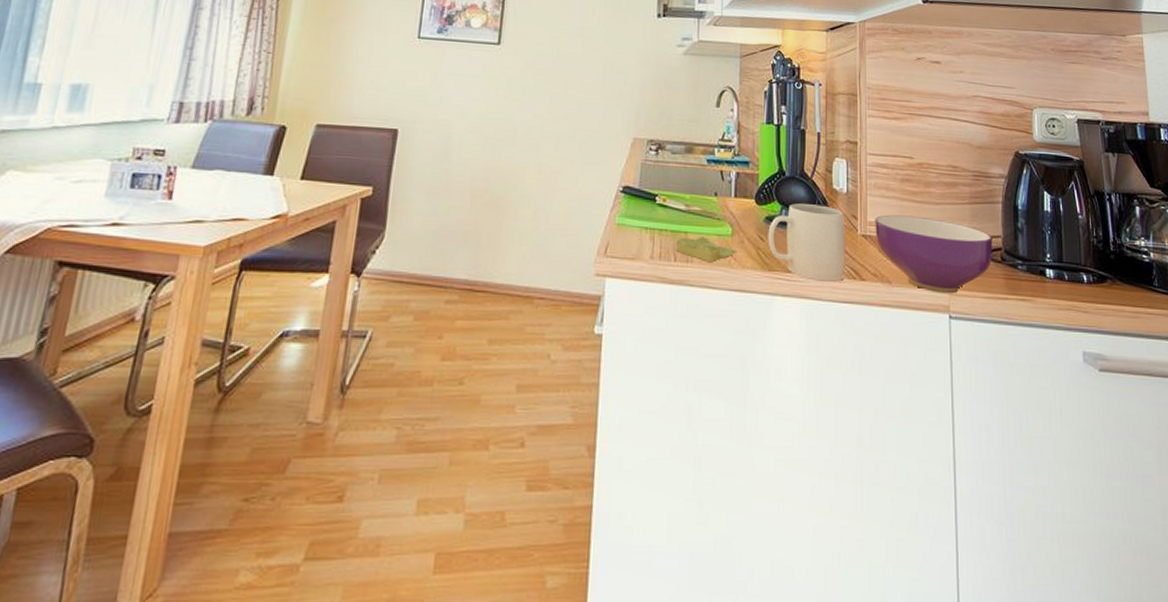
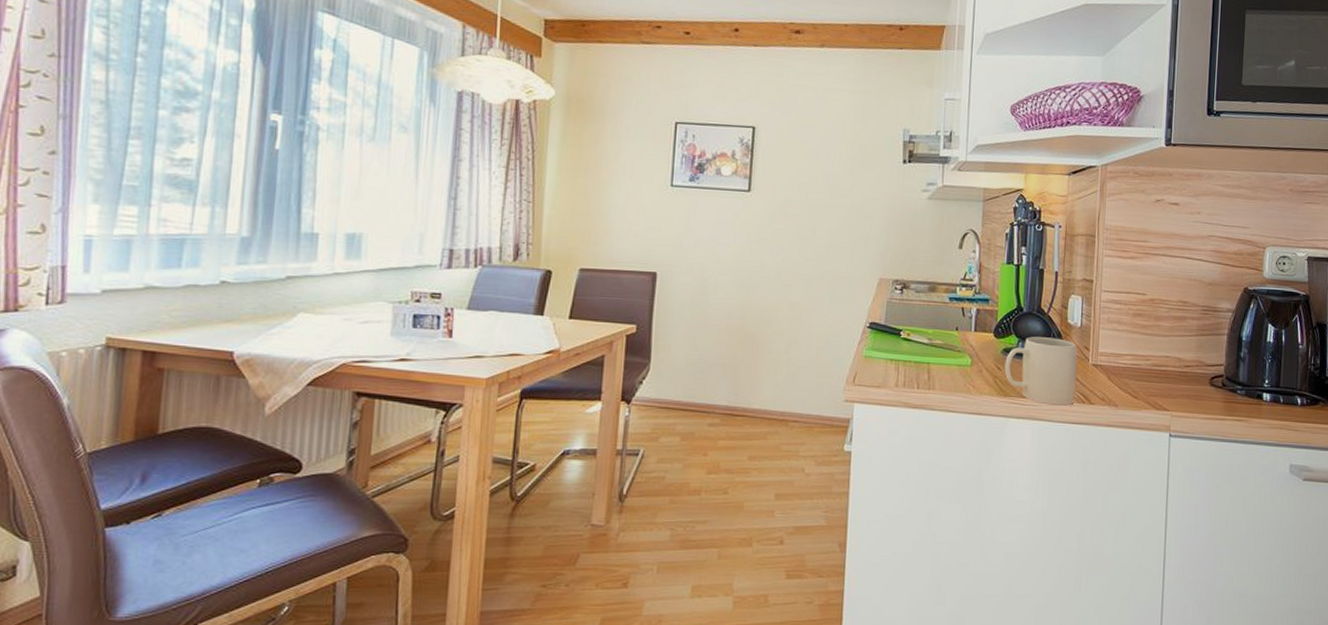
sponge: present [676,237,737,263] -> none [919,367,976,390]
bowl: present [875,214,993,294] -> none [1105,346,1216,416]

